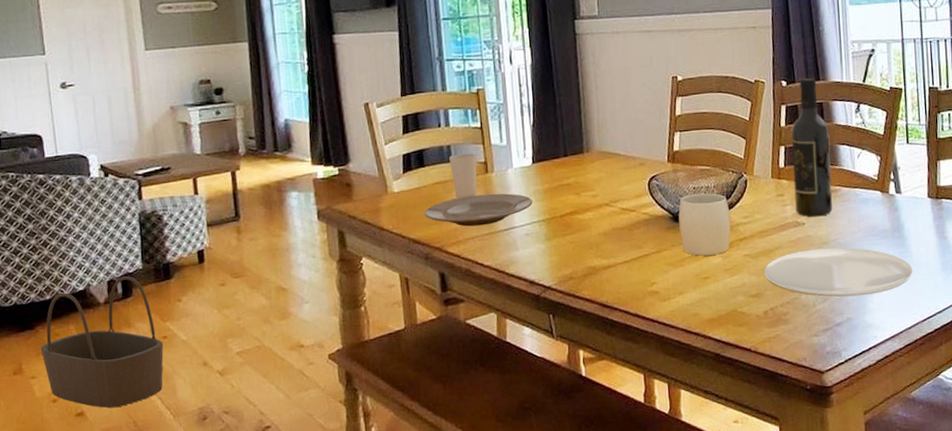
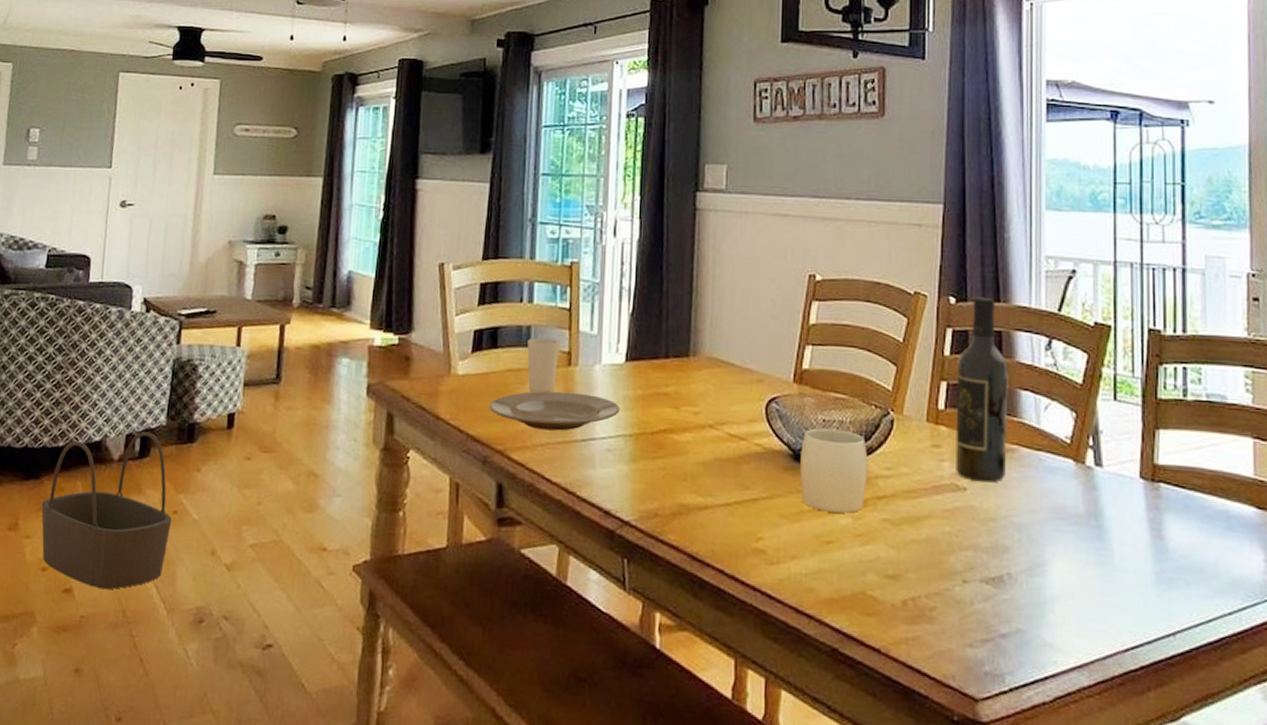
plate: present [764,247,913,298] -> none [907,525,1114,602]

